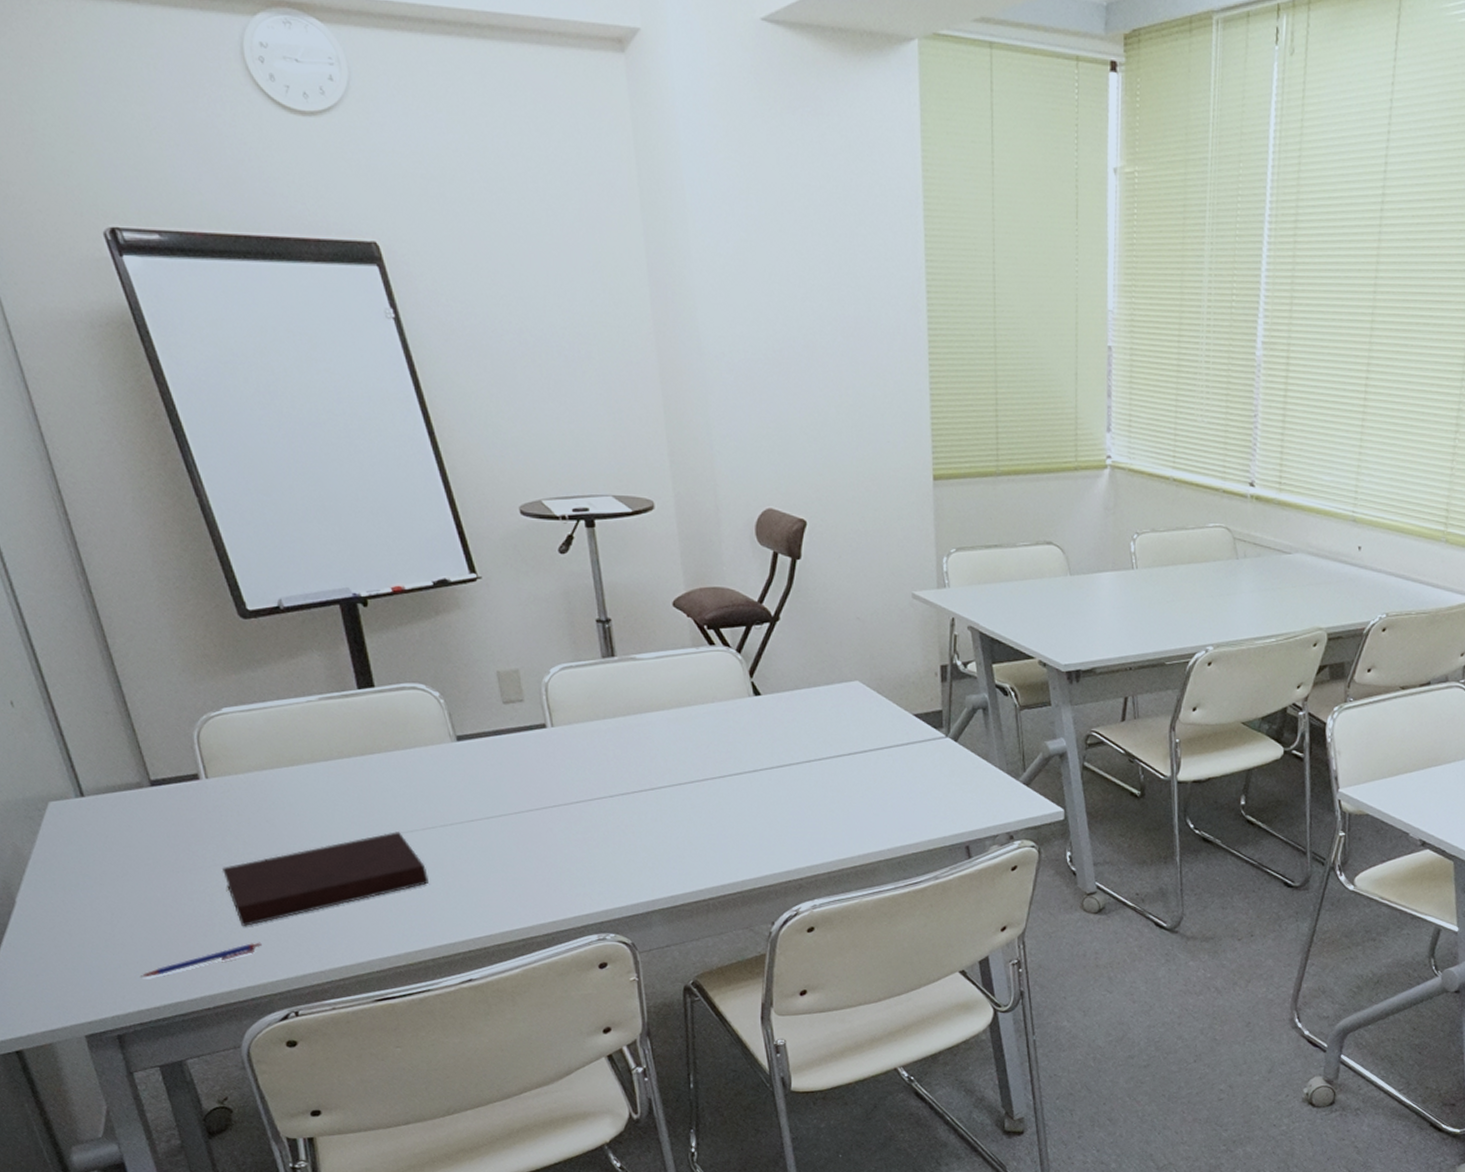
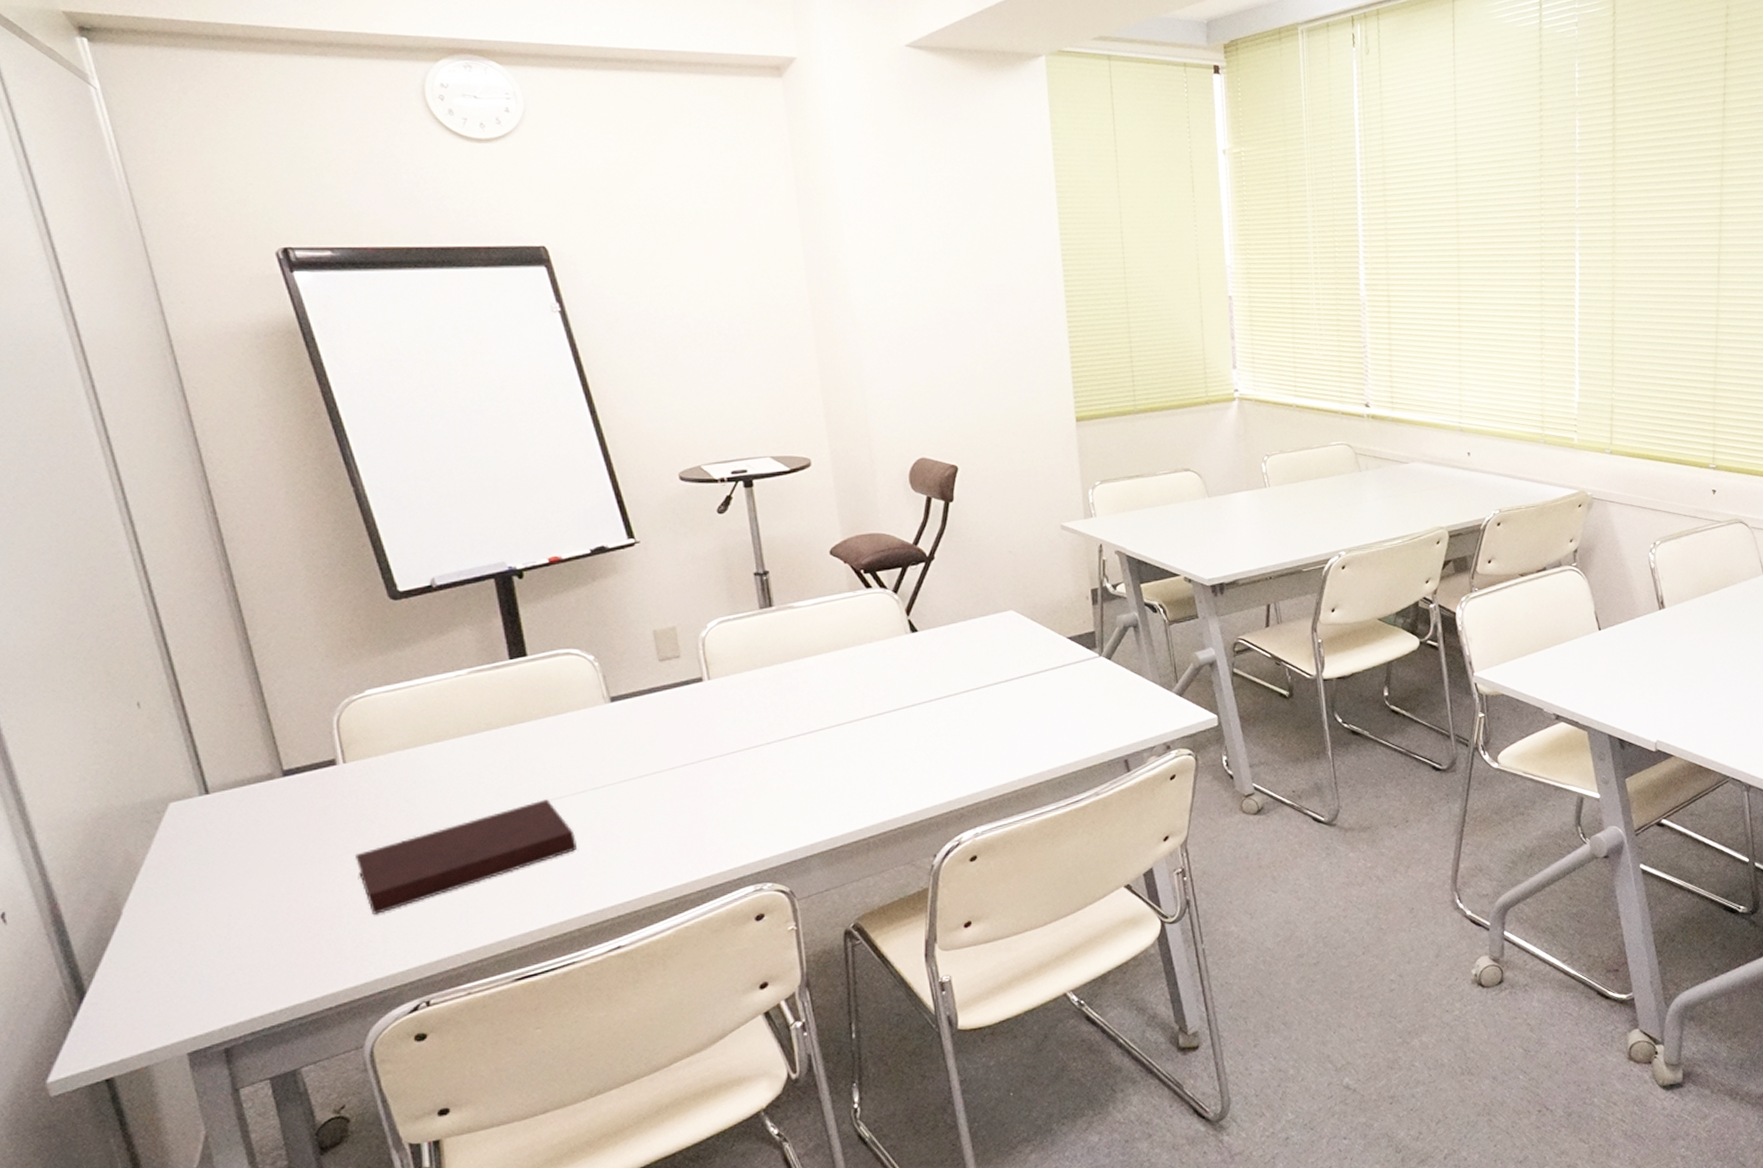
pen: present [139,942,262,978] -> none [255,929,394,982]

